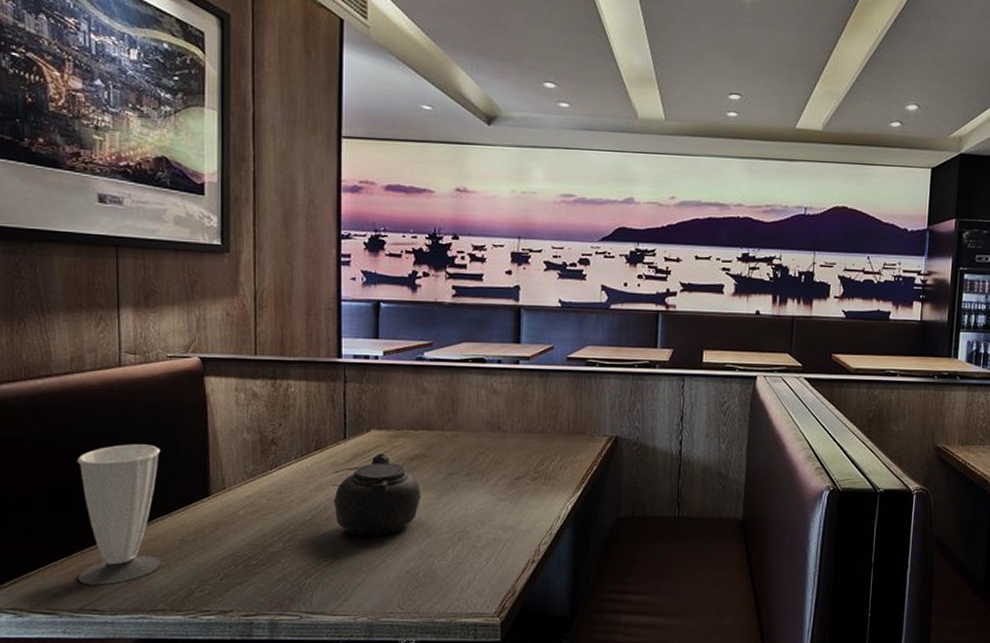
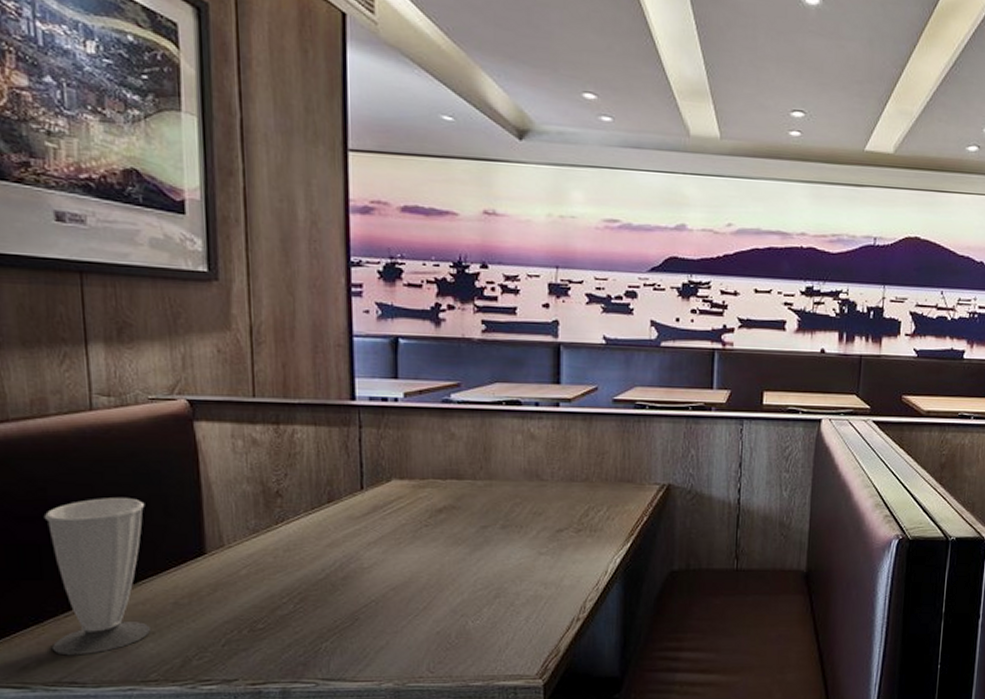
teapot: present [331,453,421,536] -> none [347,505,451,596]

